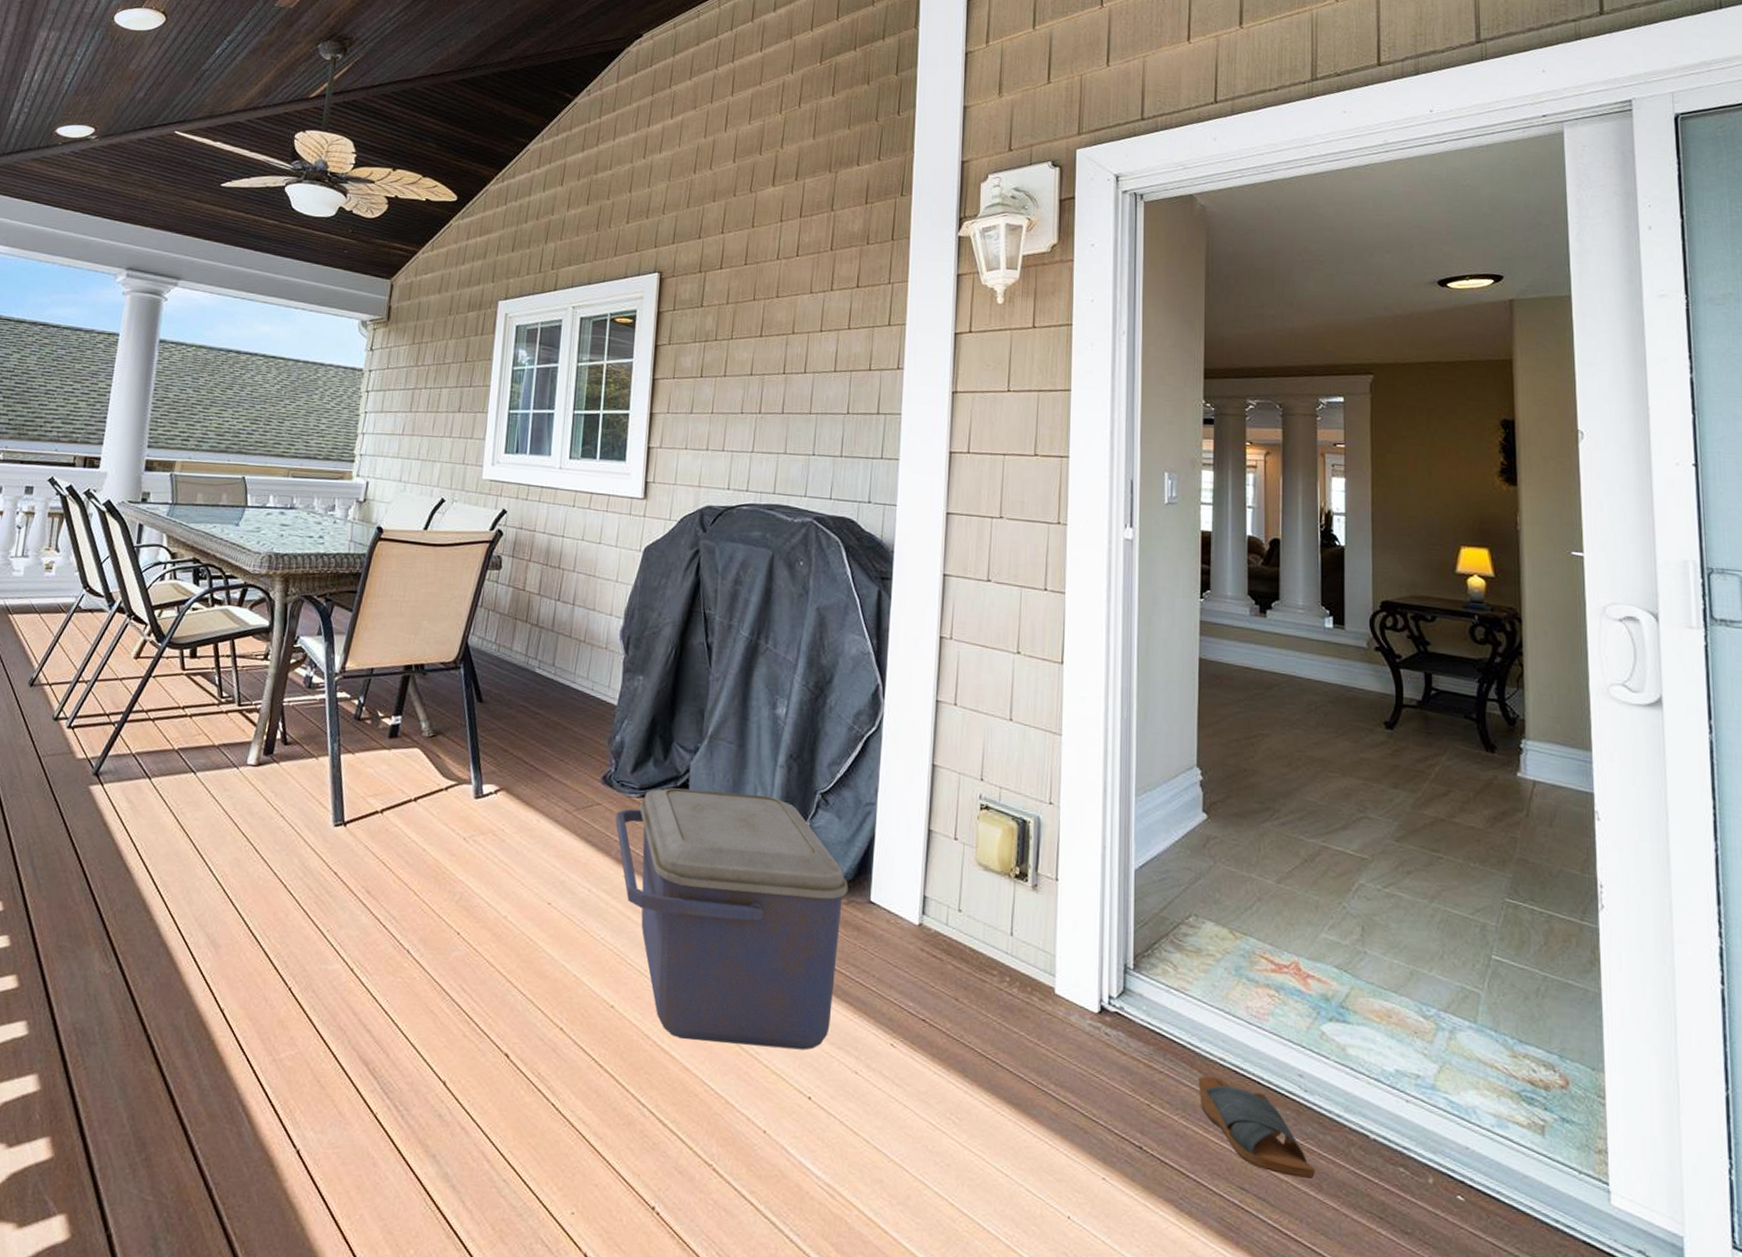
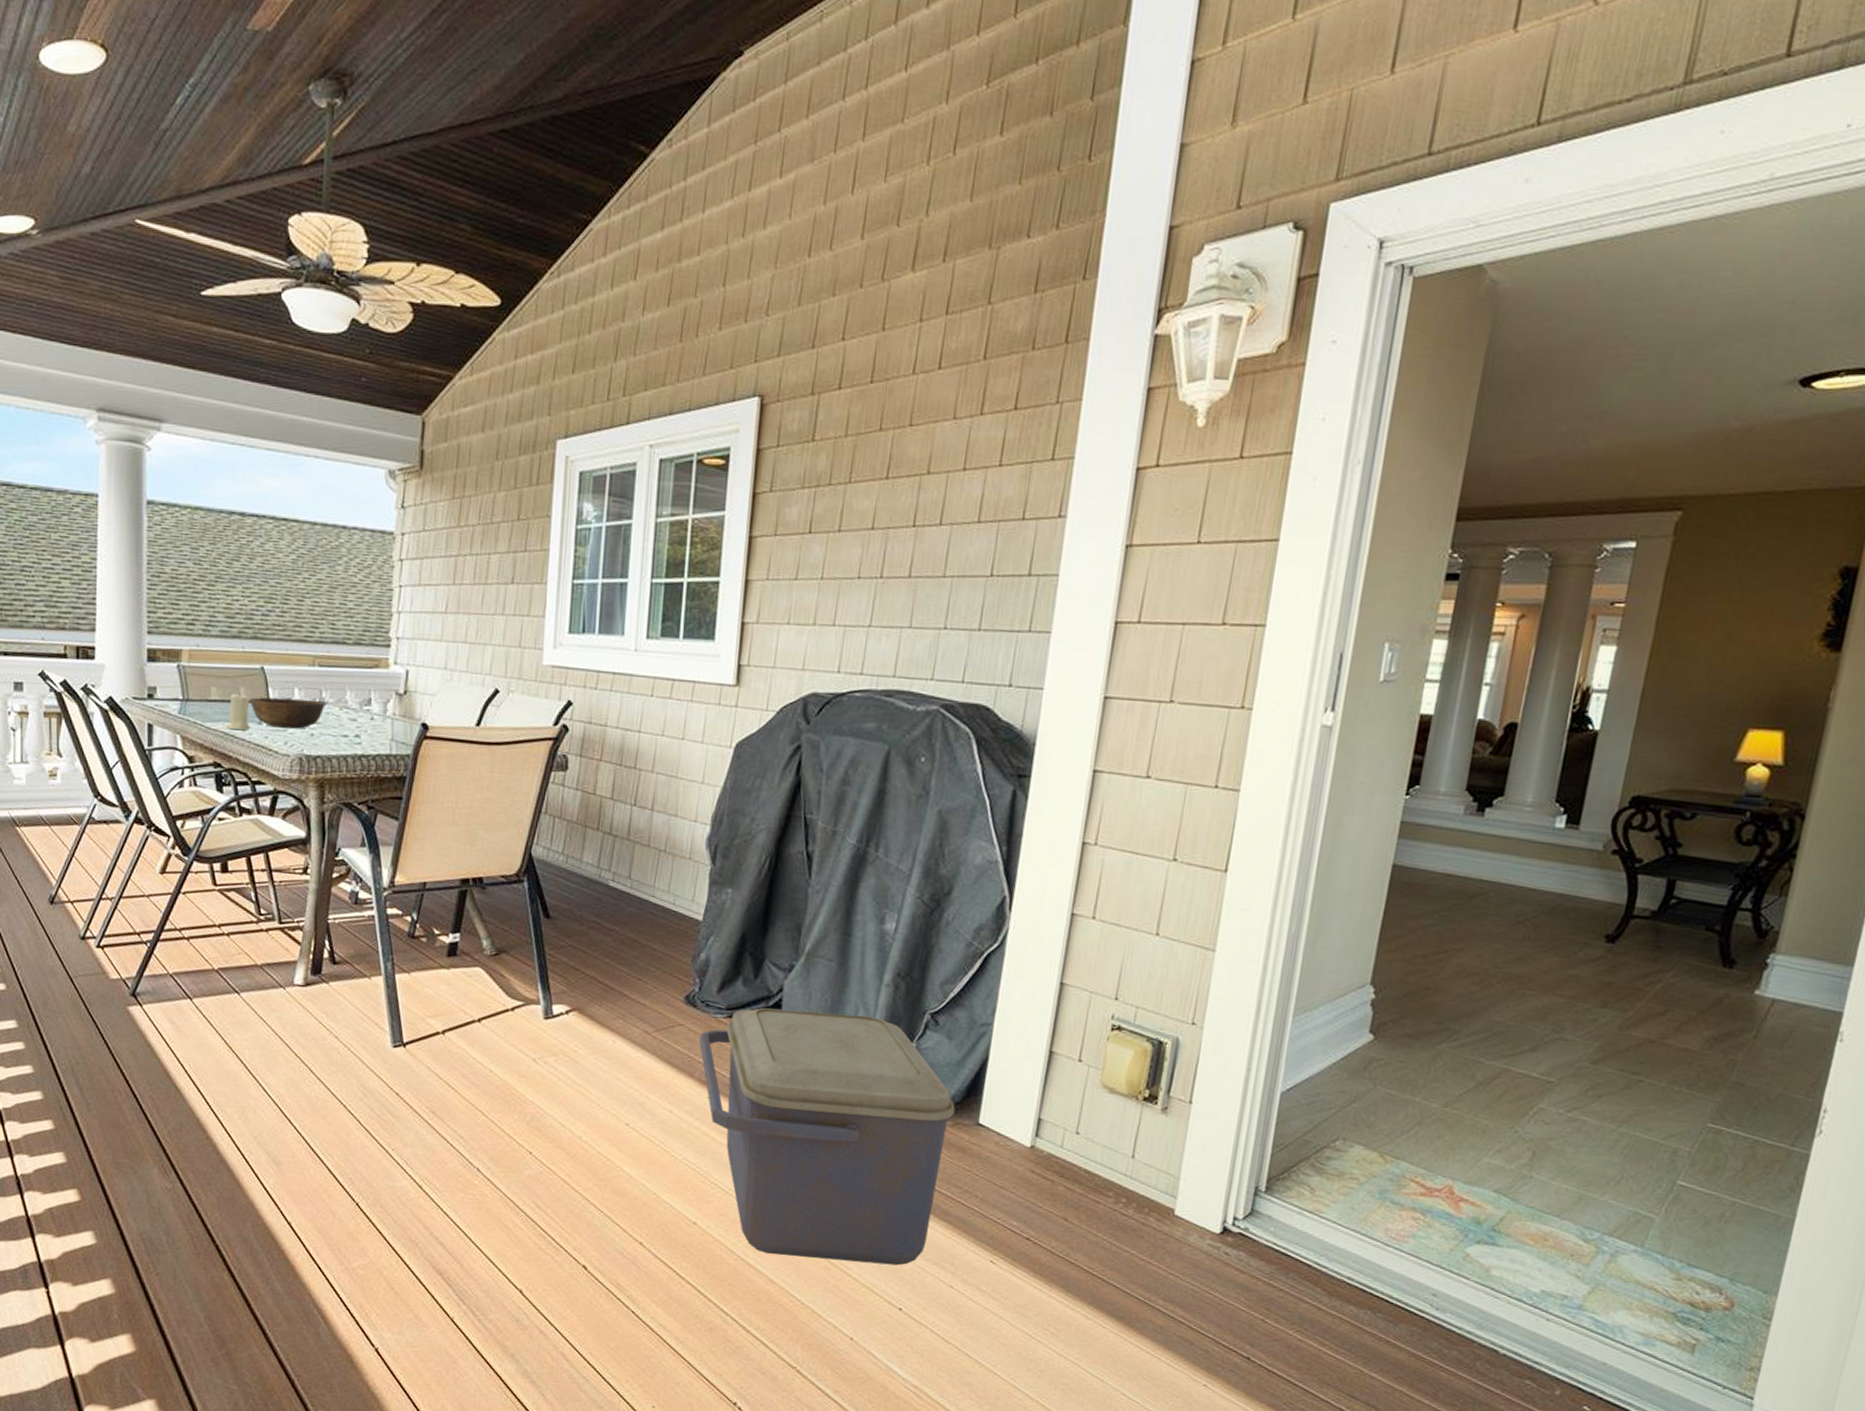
candle: none [206,498,231,531] -> present [225,693,251,730]
bowl: none [229,502,297,530] -> present [249,697,327,729]
sandal: present [1198,1076,1316,1179] -> none [1319,1294,1435,1389]

